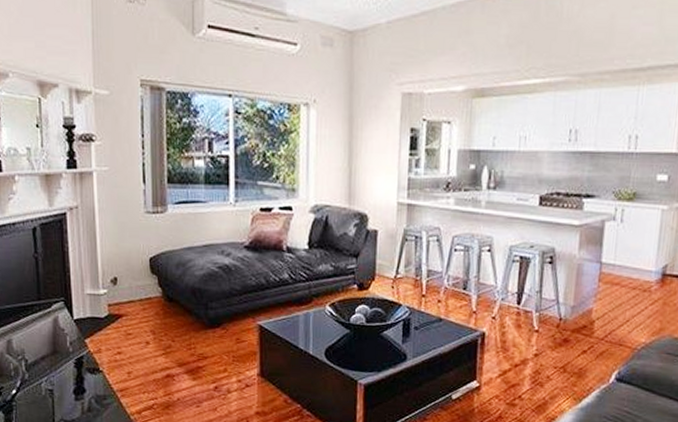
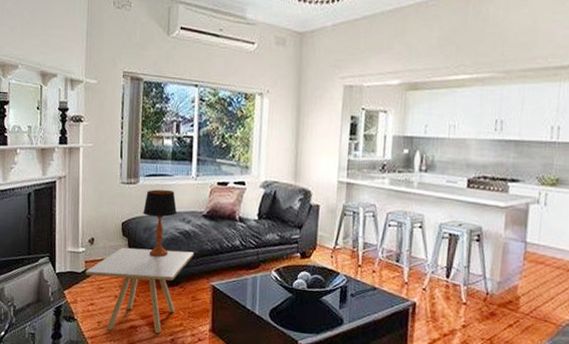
side table: none [109,287,236,382] -> present [85,247,194,334]
table lamp: none [174,219,215,296] -> present [143,189,177,257]

